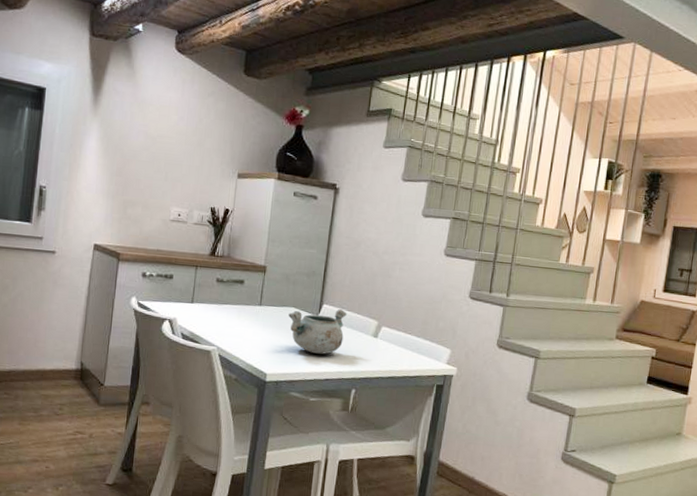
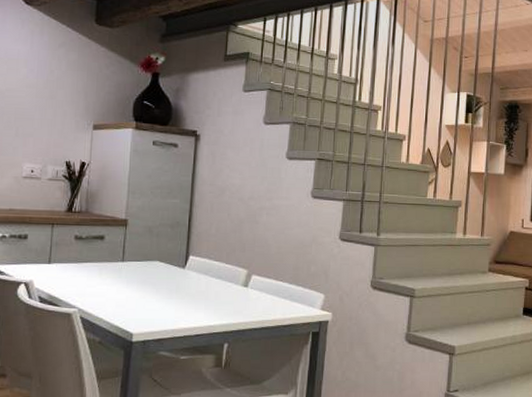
decorative bowl: present [288,309,347,355] -> none [153,260,215,309]

